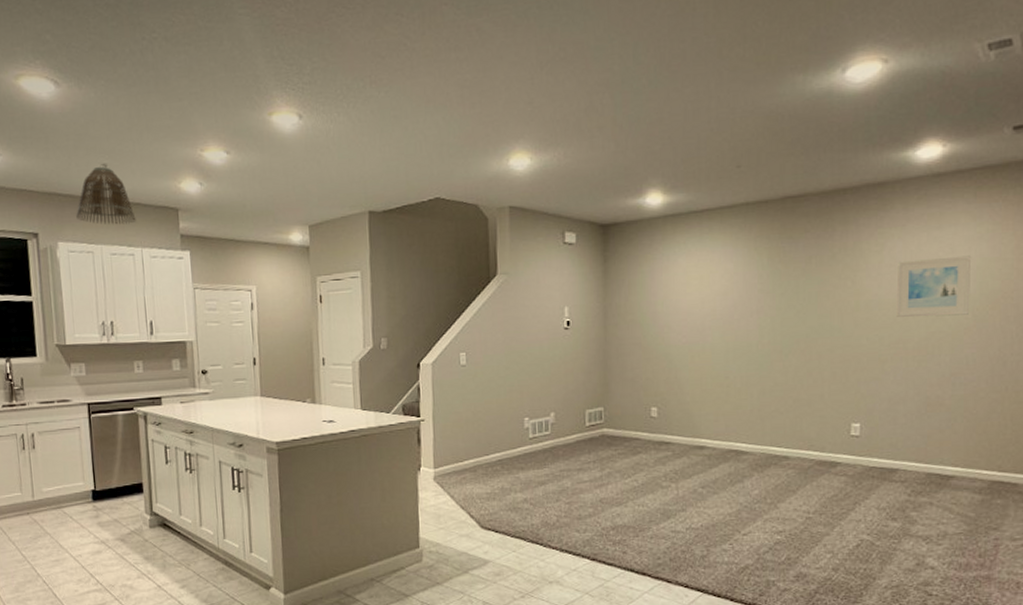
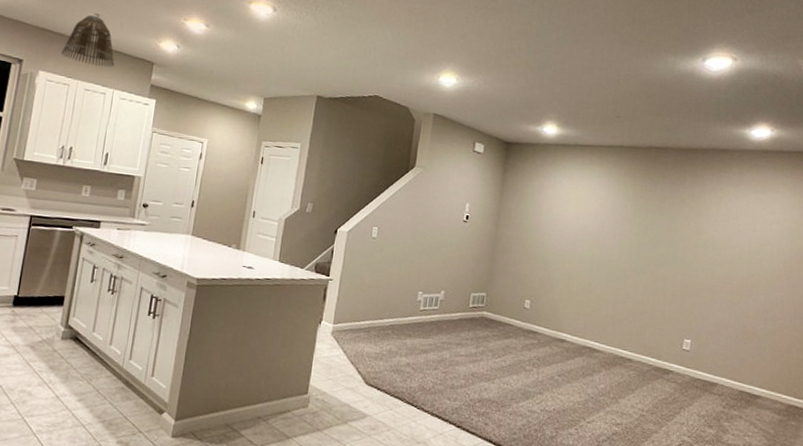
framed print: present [896,255,970,318] -> none [726,213,785,265]

